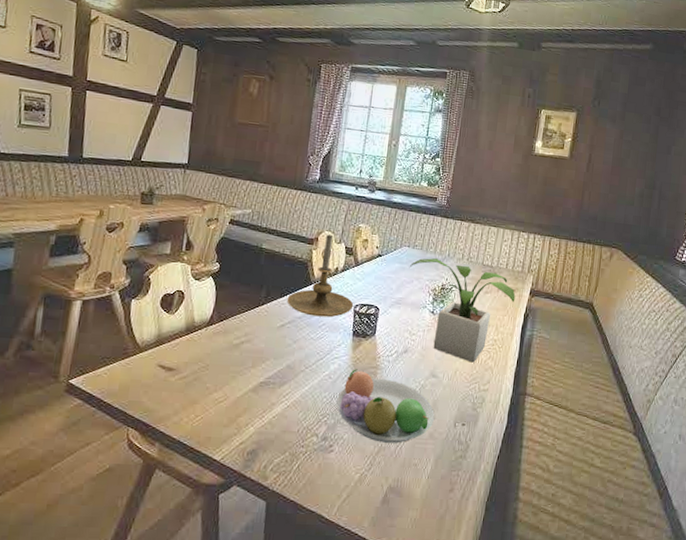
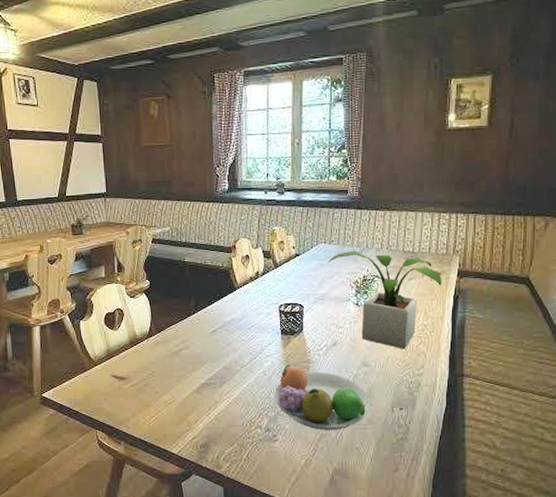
candle holder: present [287,234,354,317] -> none [215,240,278,320]

